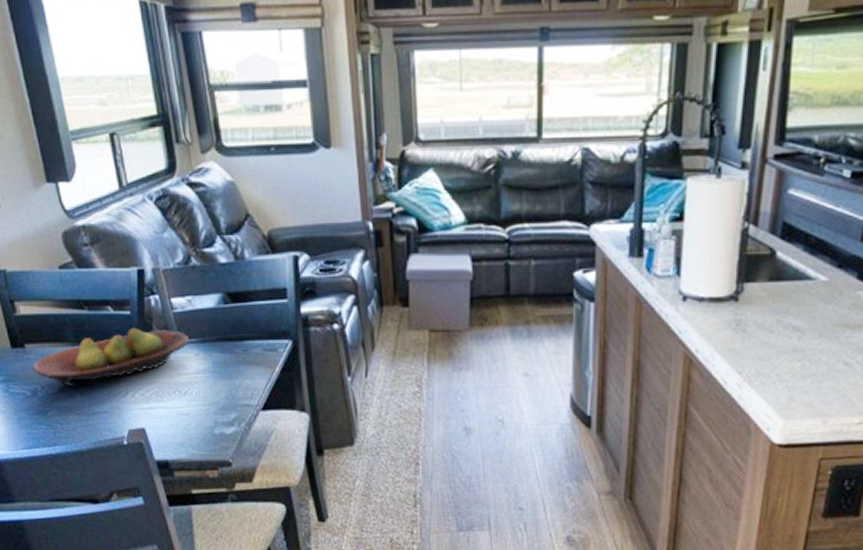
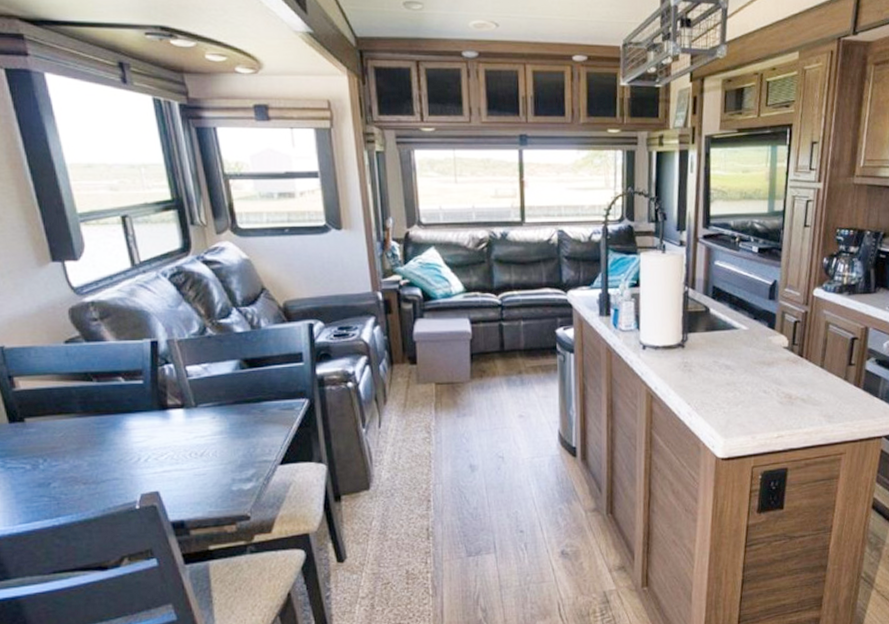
fruit bowl: present [32,328,189,388] -> none [33,396,205,458]

